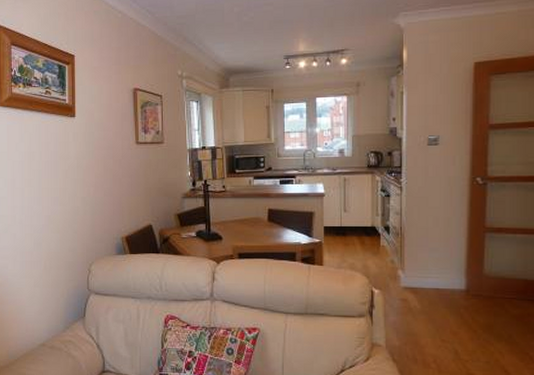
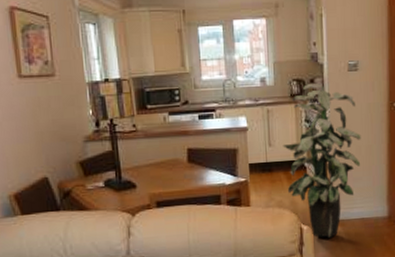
indoor plant: none [357,155,439,304] -> present [282,82,361,238]

